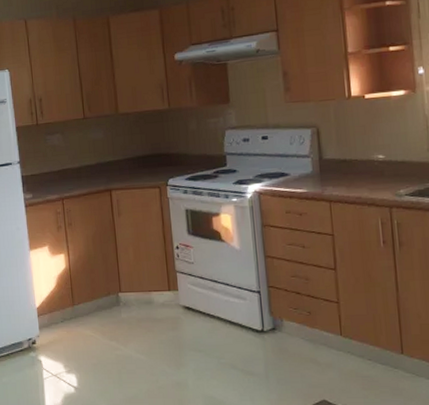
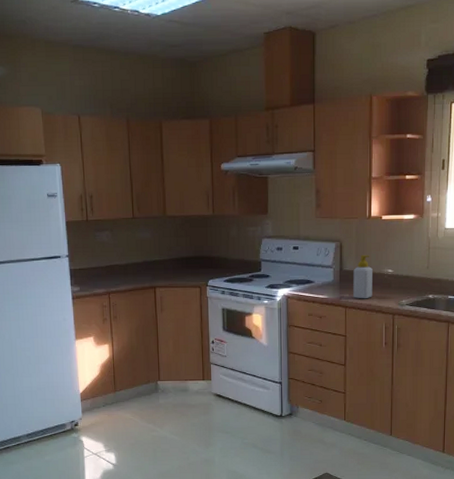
soap bottle: none [335,140,362,191] -> present [353,255,372,299]

